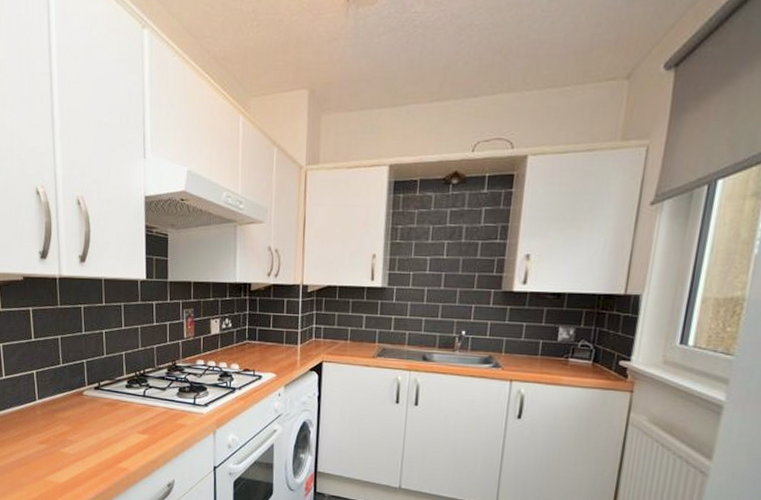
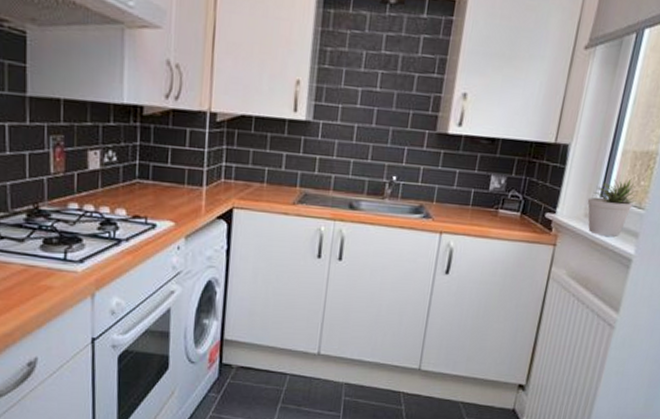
potted plant: none [665,325,723,384] -> present [587,178,636,238]

